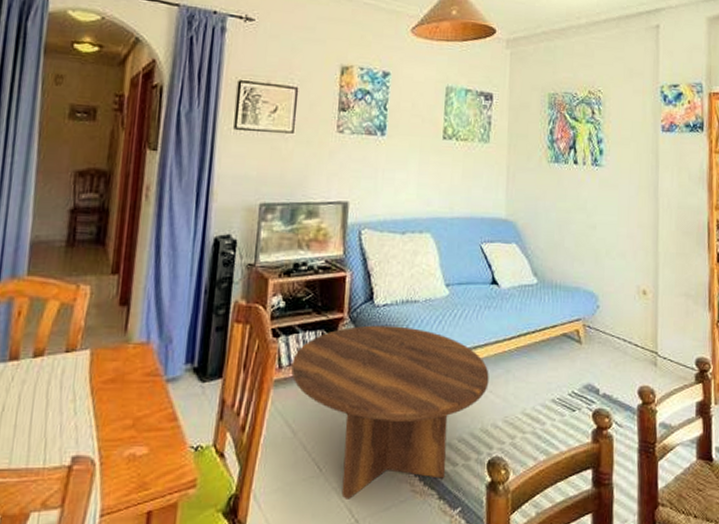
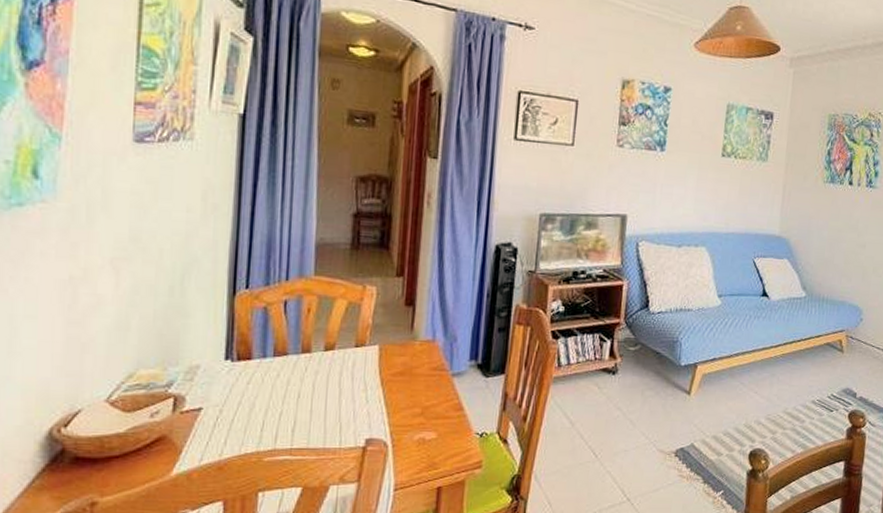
coffee table: present [291,325,489,499] -> none [570,330,755,481]

